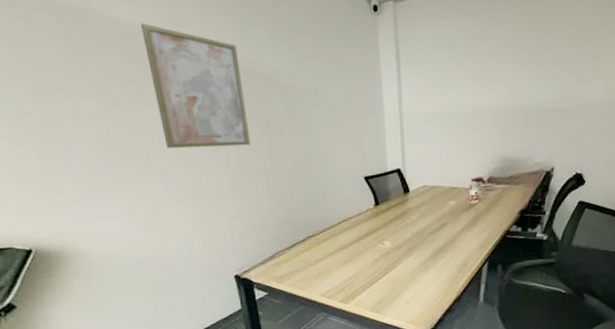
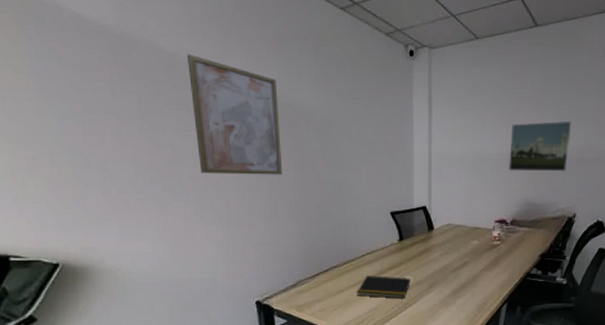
notepad: none [335,242,390,264] -> present [357,276,411,299]
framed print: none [483,70,546,127] -> present [509,121,572,172]

